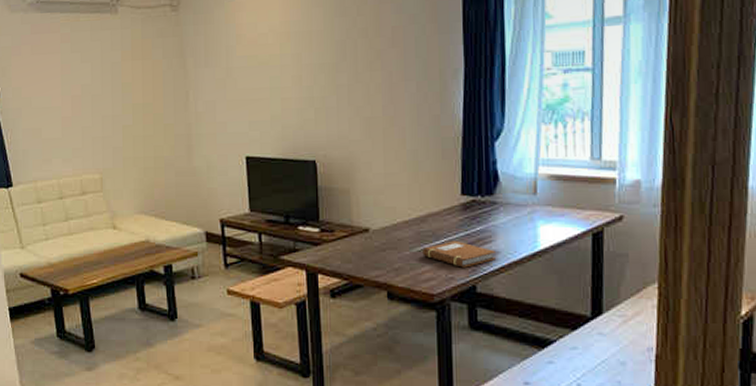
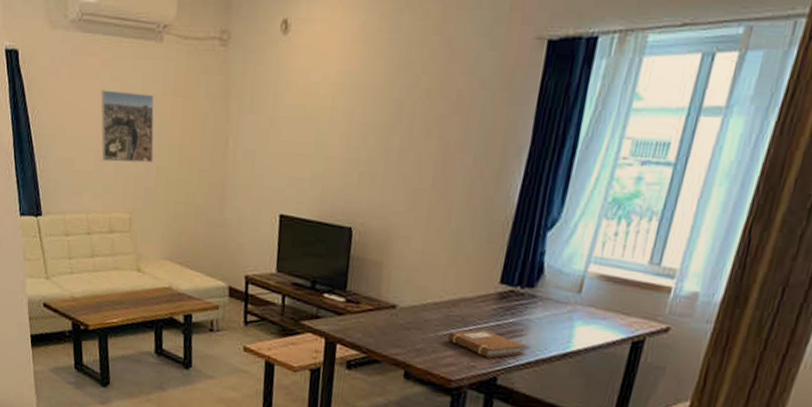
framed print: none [63,60,118,127] -> present [101,89,154,163]

